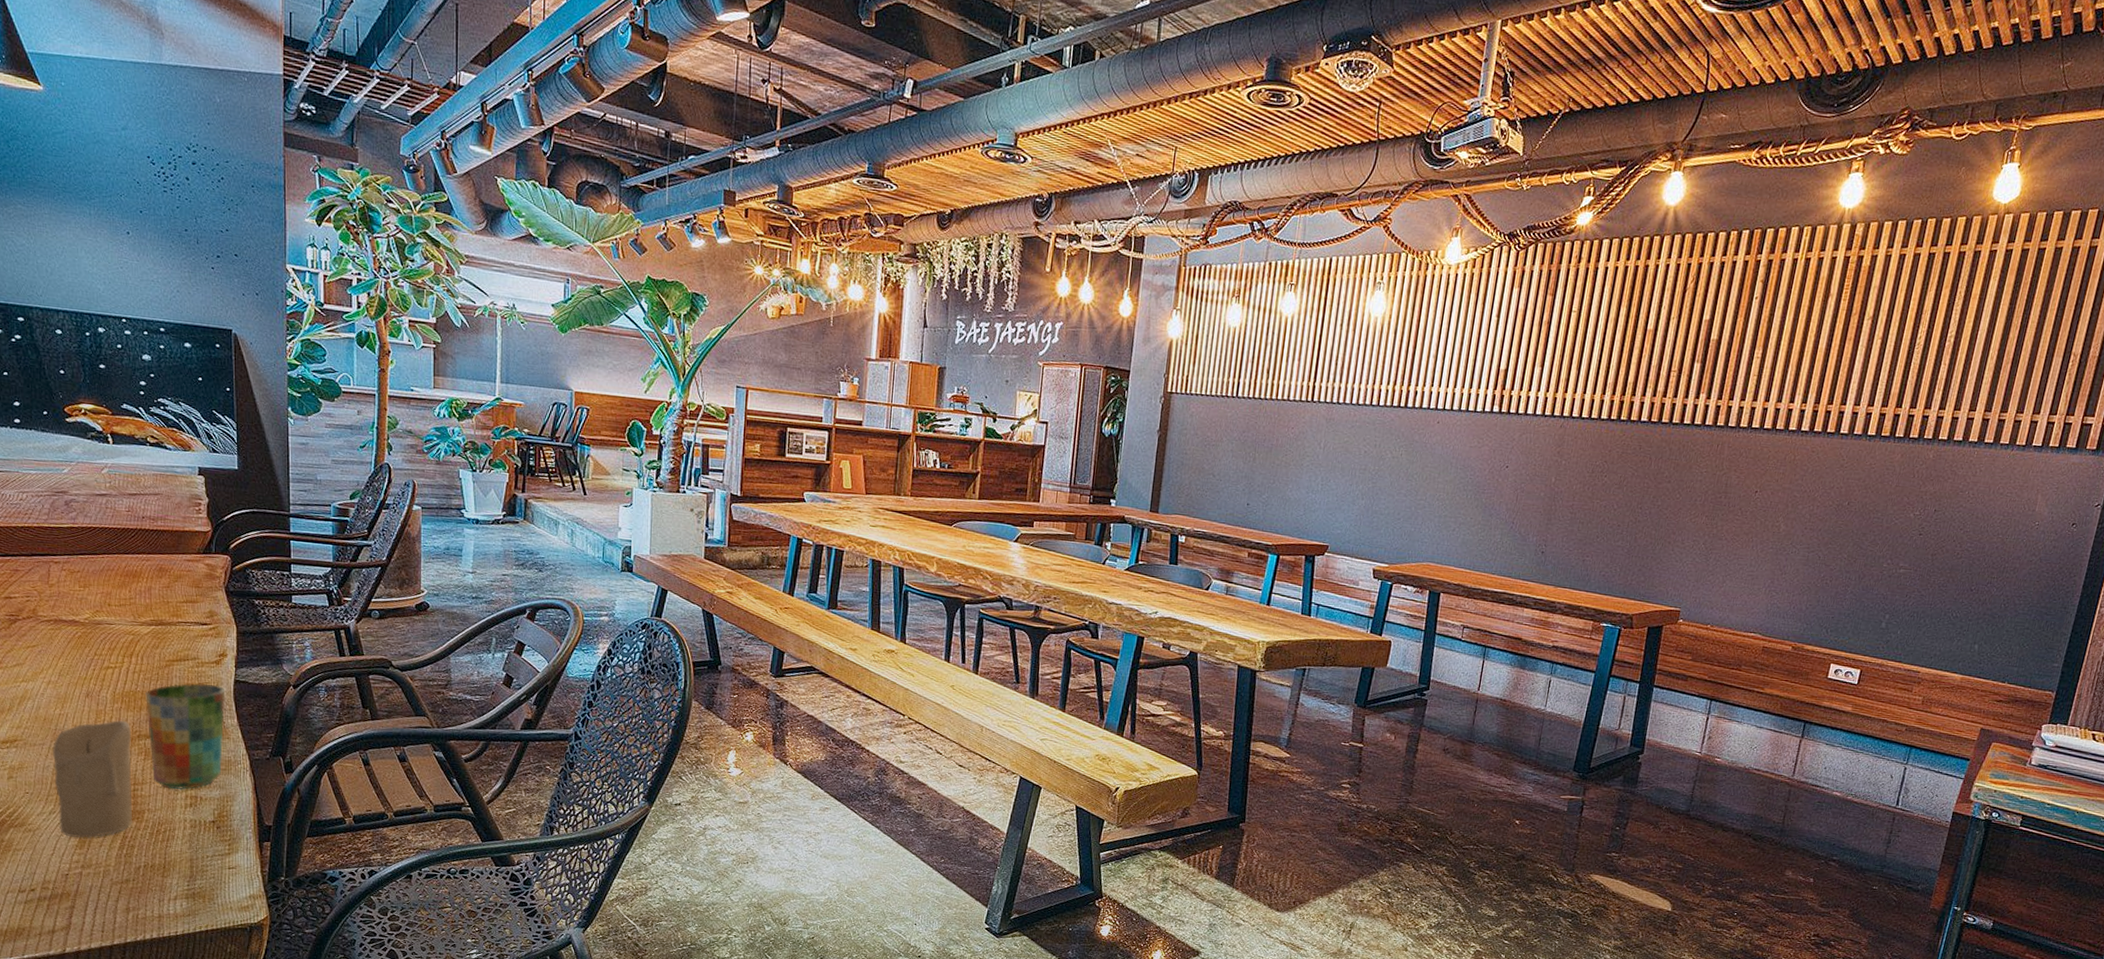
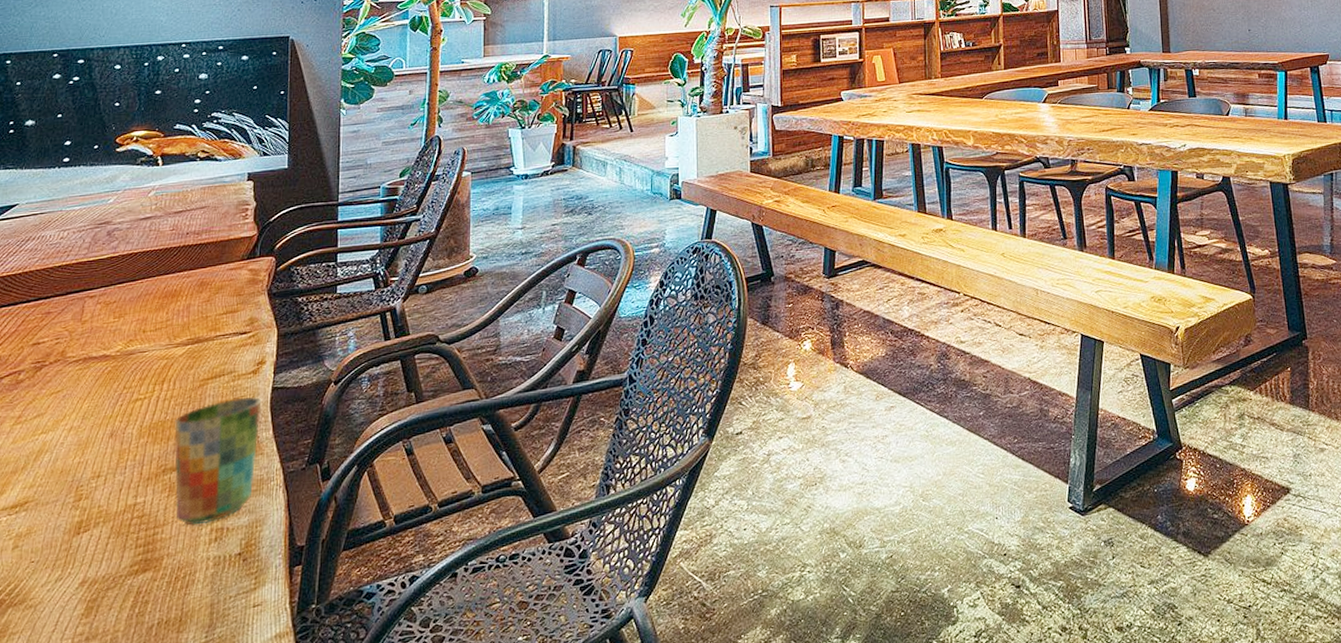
candle: present [53,720,133,838] -> none [64,457,156,605]

